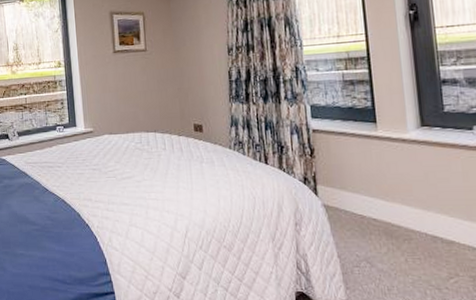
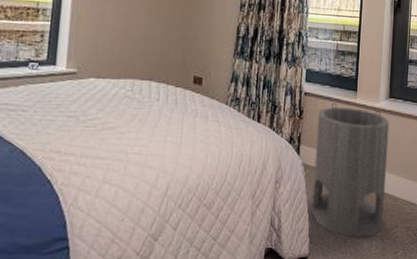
cylinder: none [332,137,437,285] -> present [311,102,390,237]

